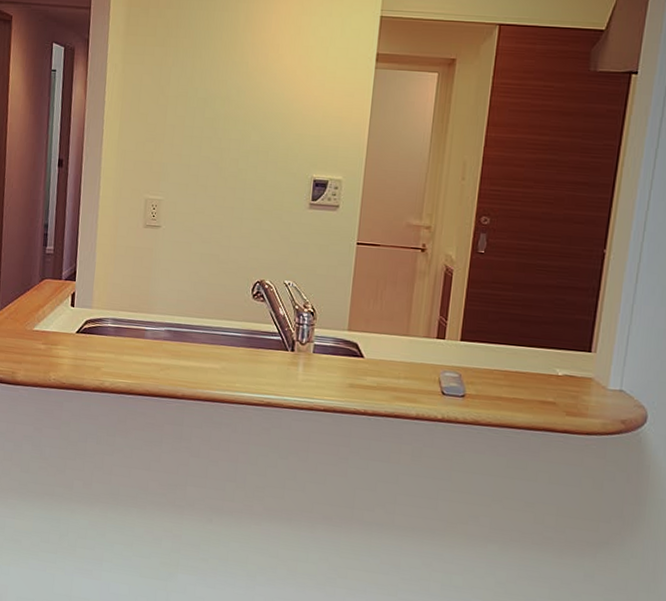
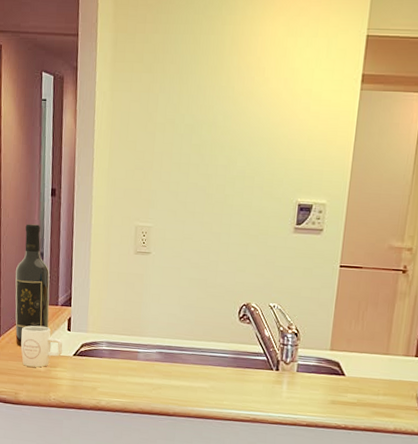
wine bottle: none [15,194,54,323] -> present [15,224,50,347]
mug: none [20,300,65,345] -> present [20,325,63,368]

